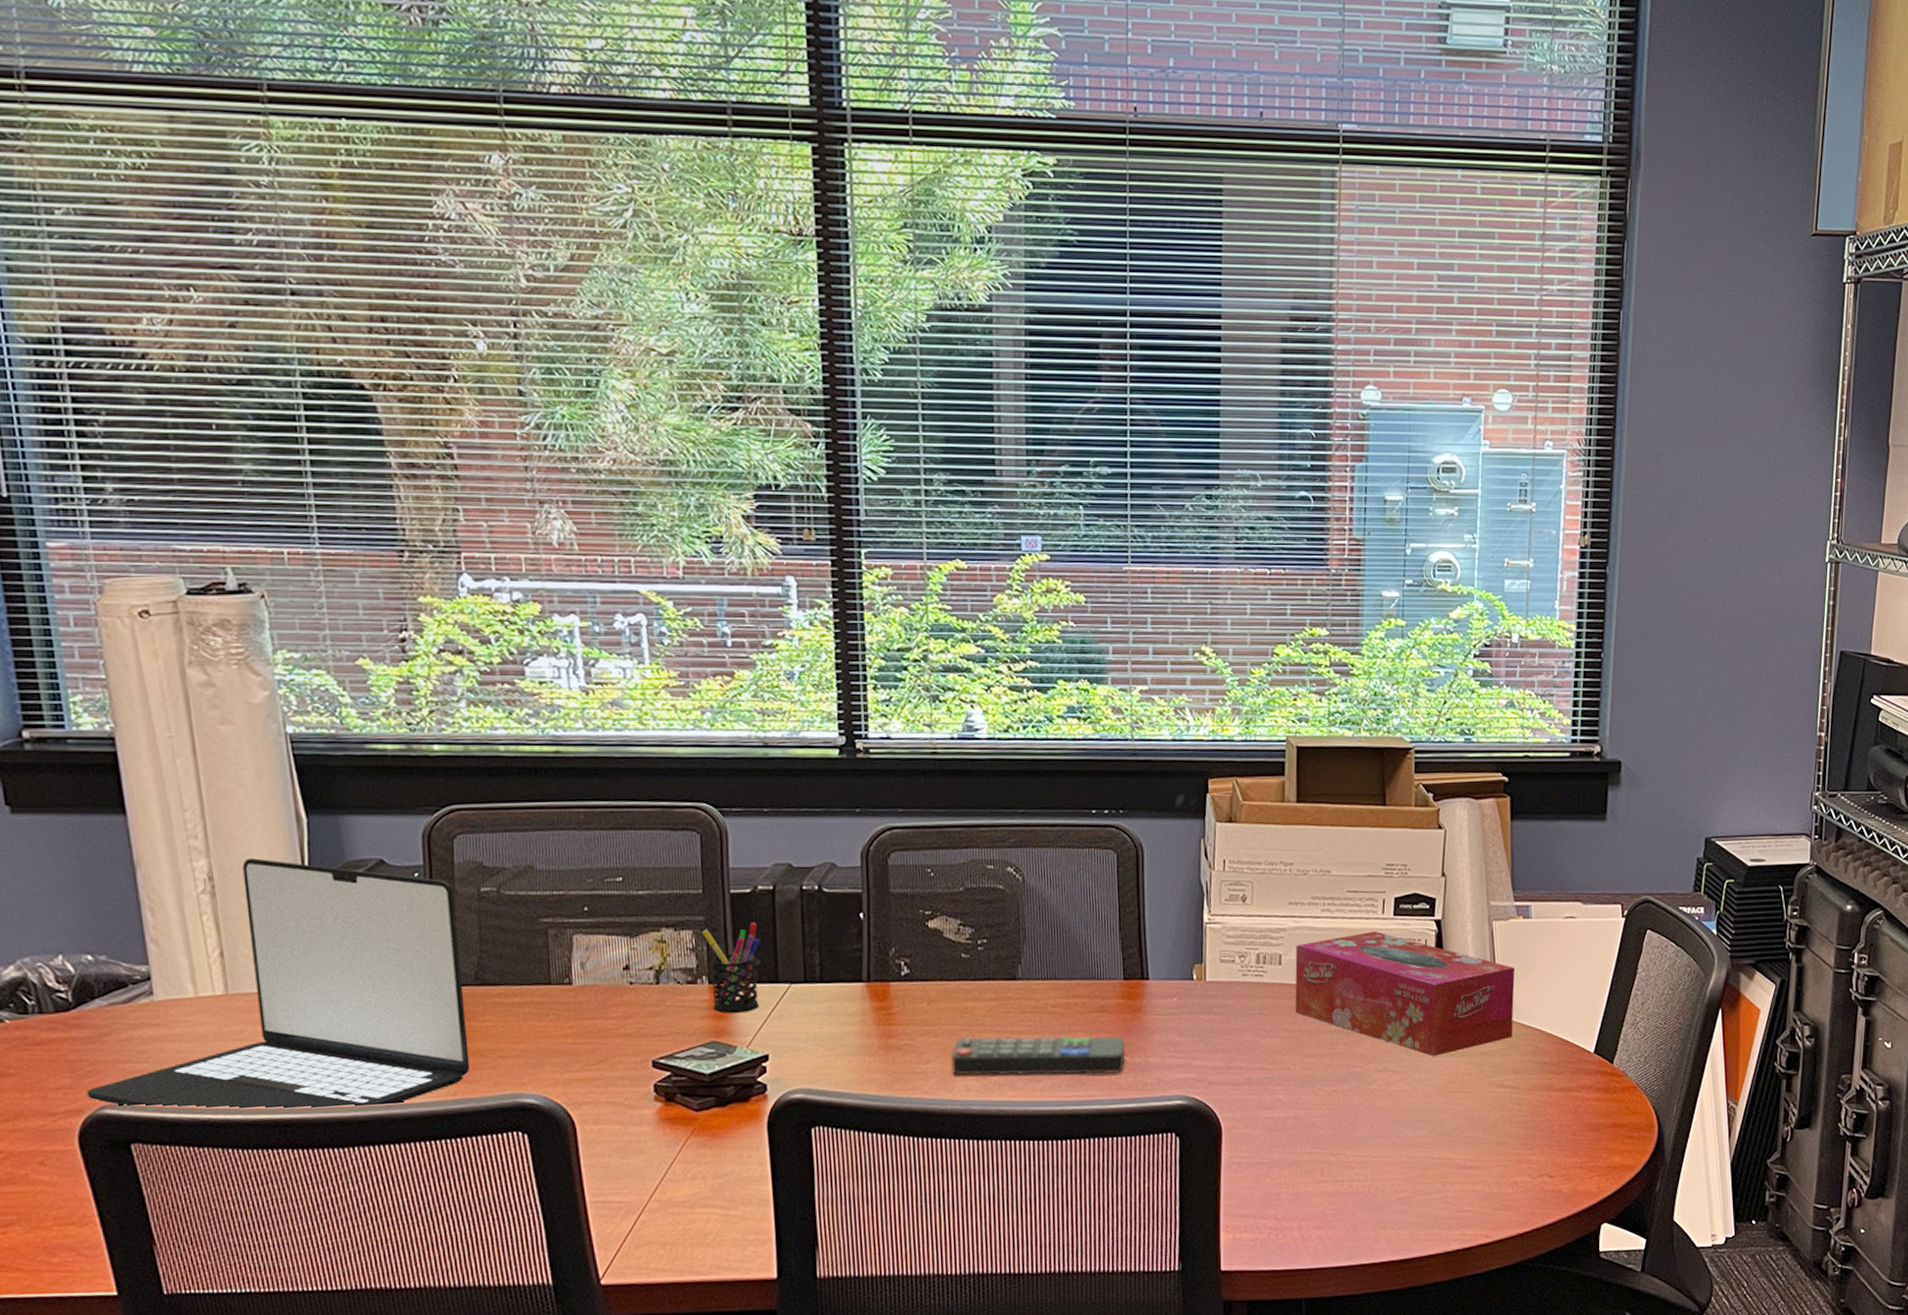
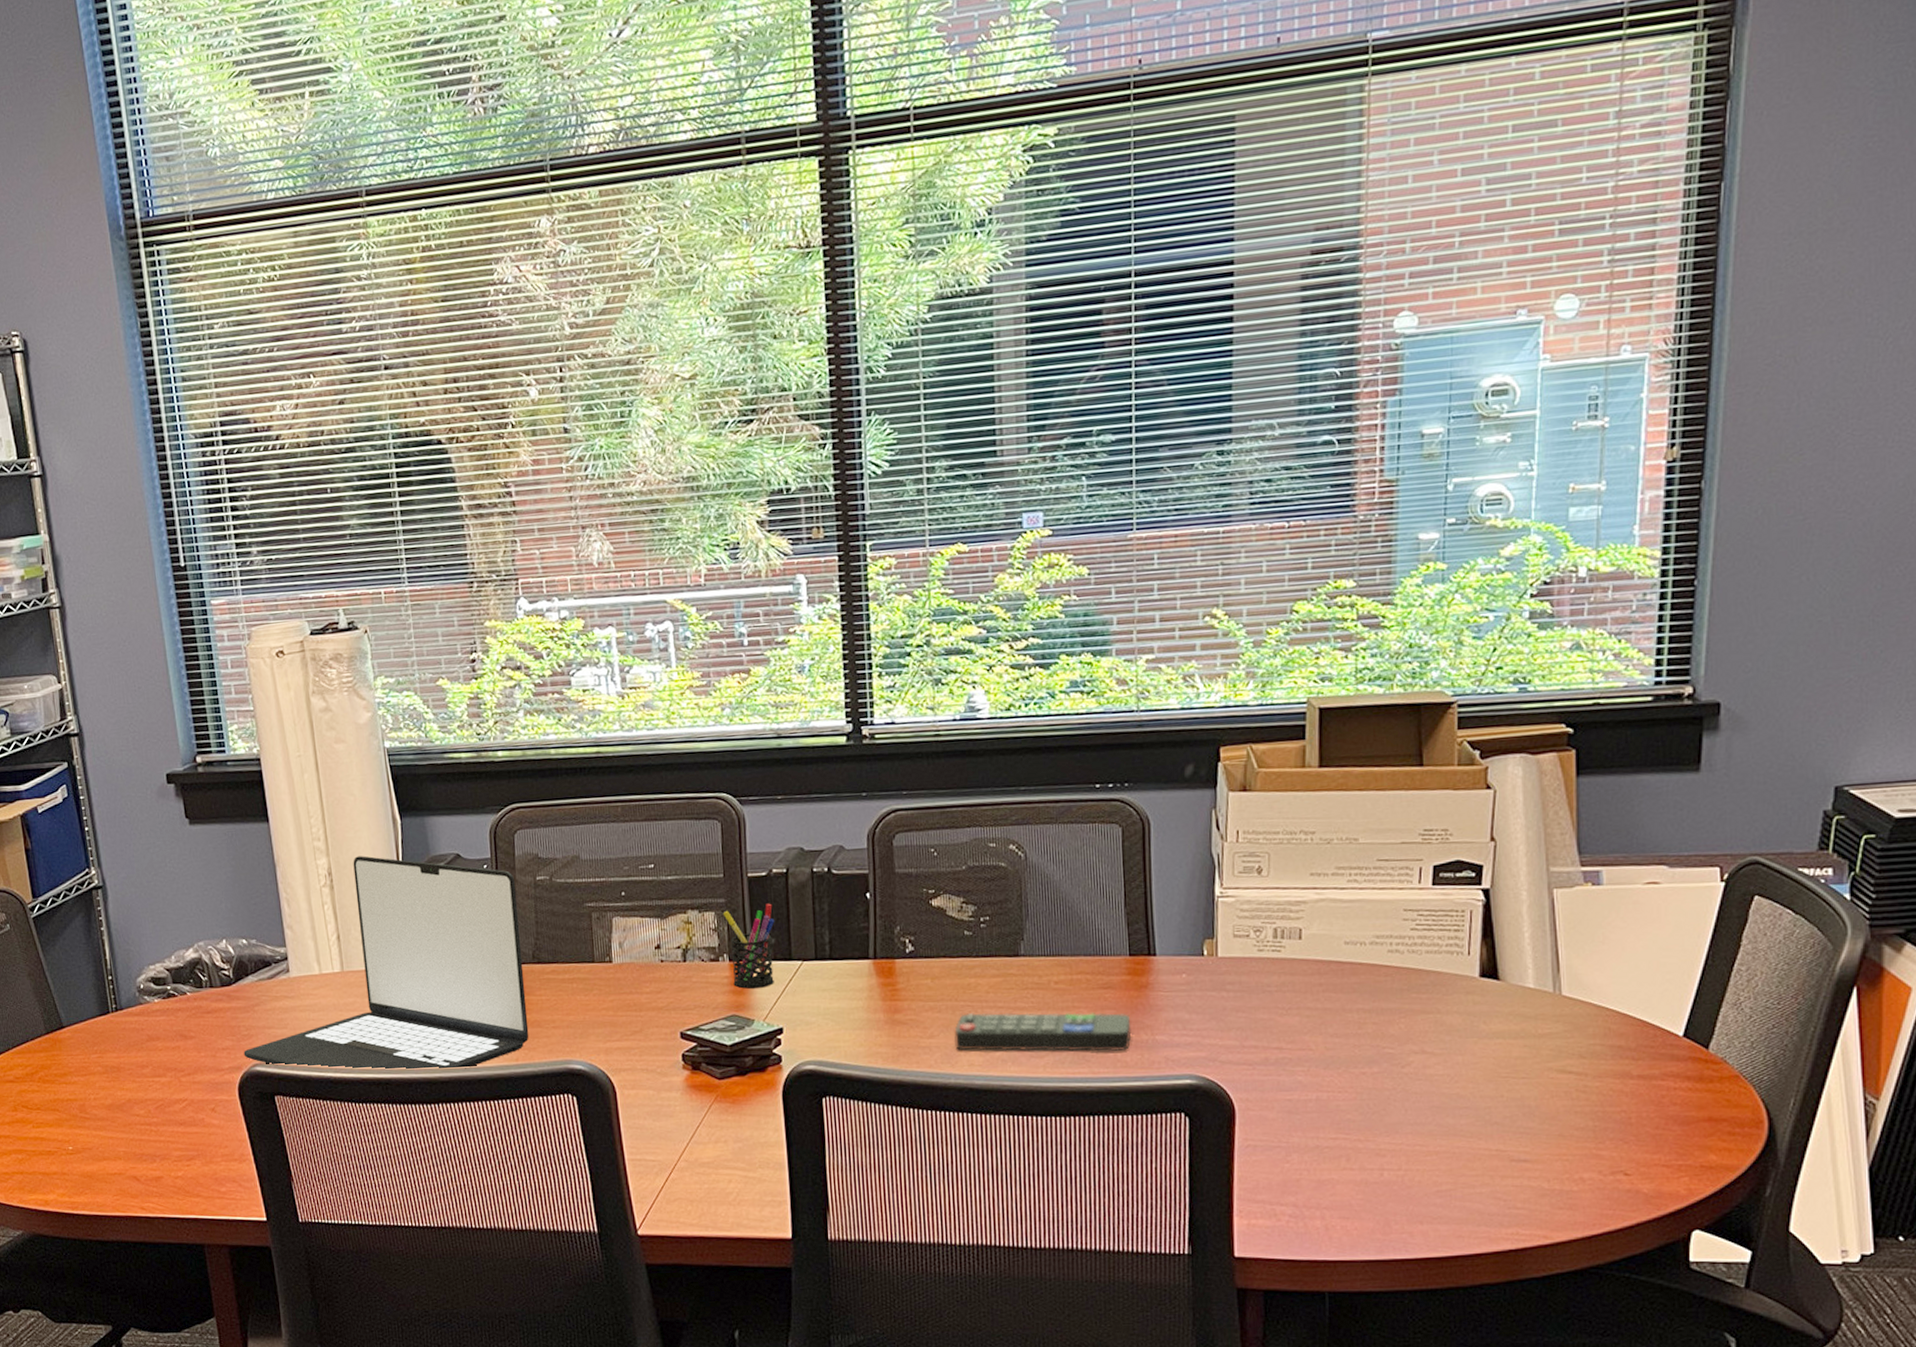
tissue box: present [1295,931,1515,1057] -> none [1317,902,1581,1038]

